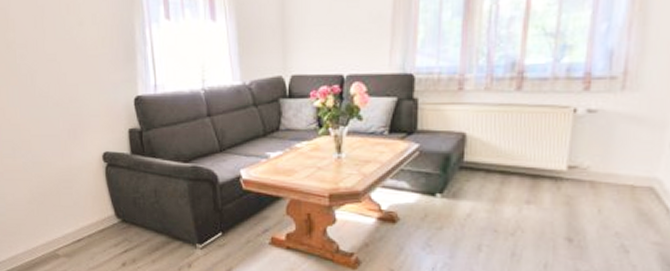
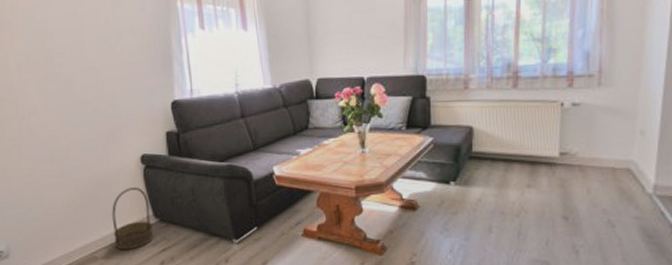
basket: none [73,186,116,250] -> present [112,187,154,250]

